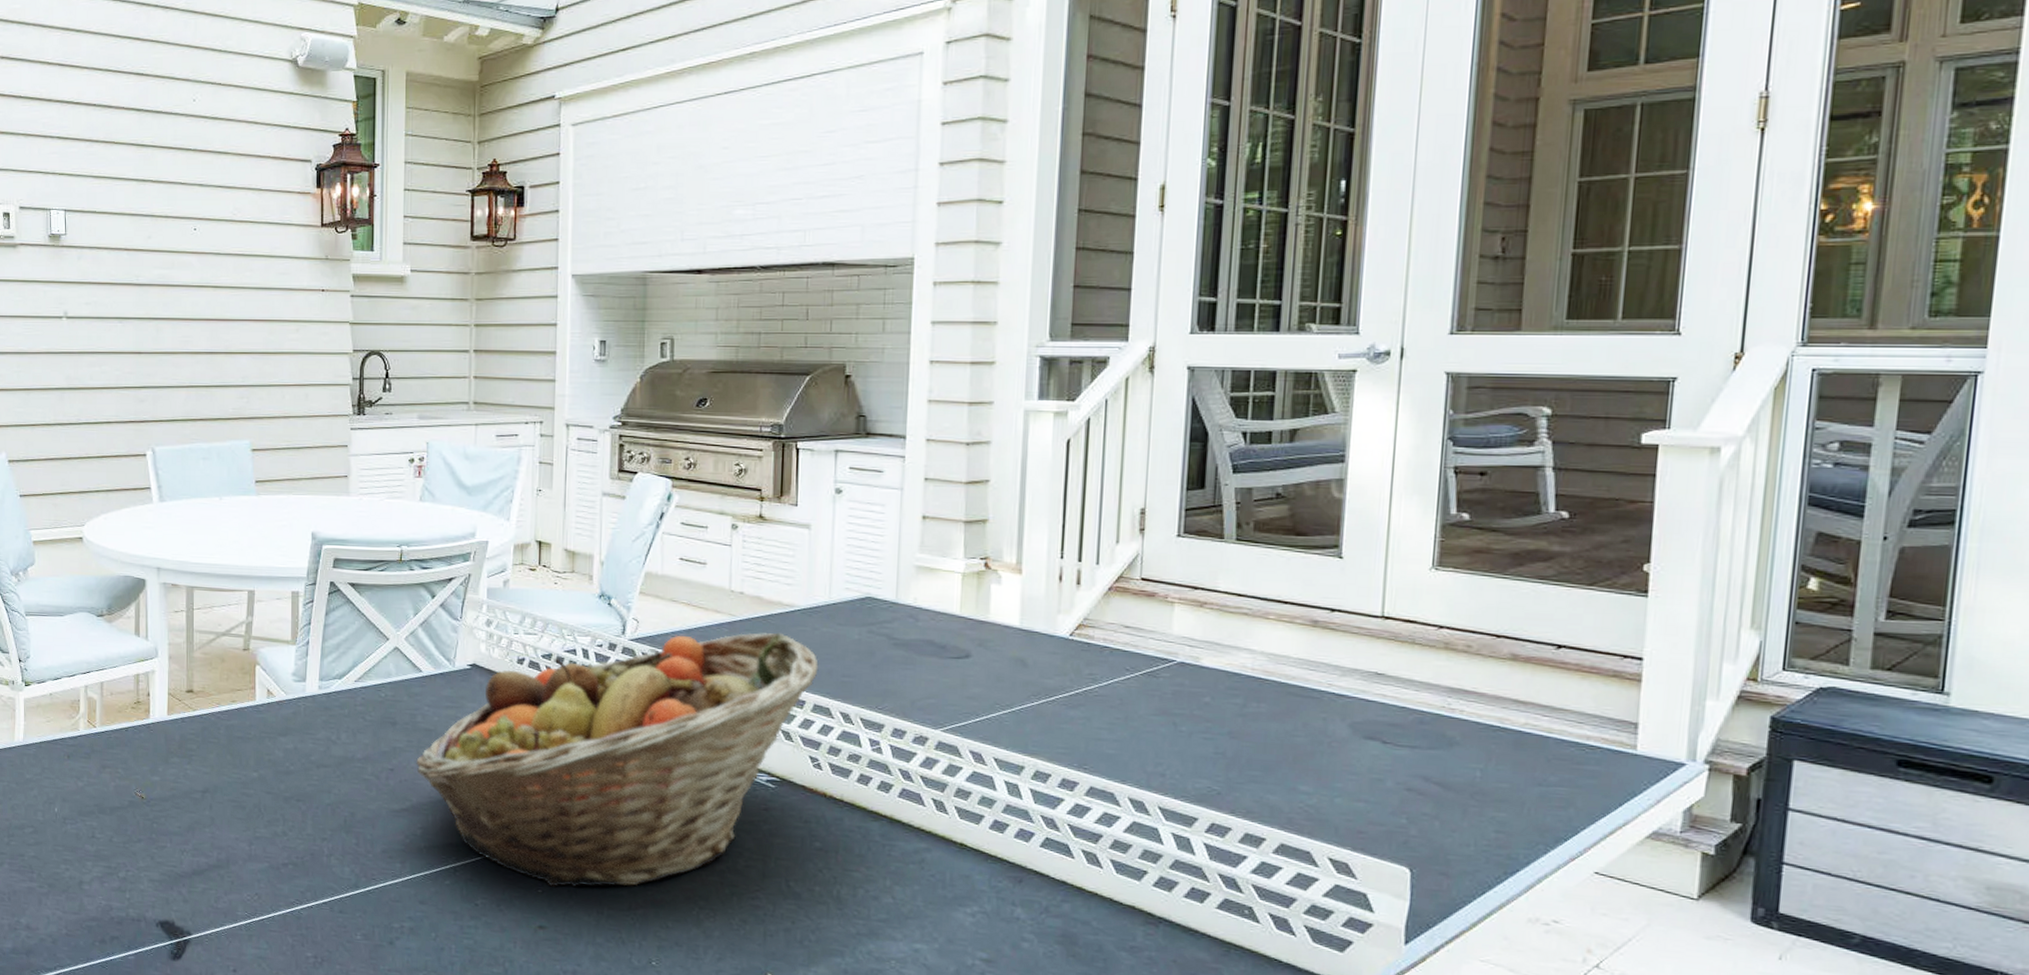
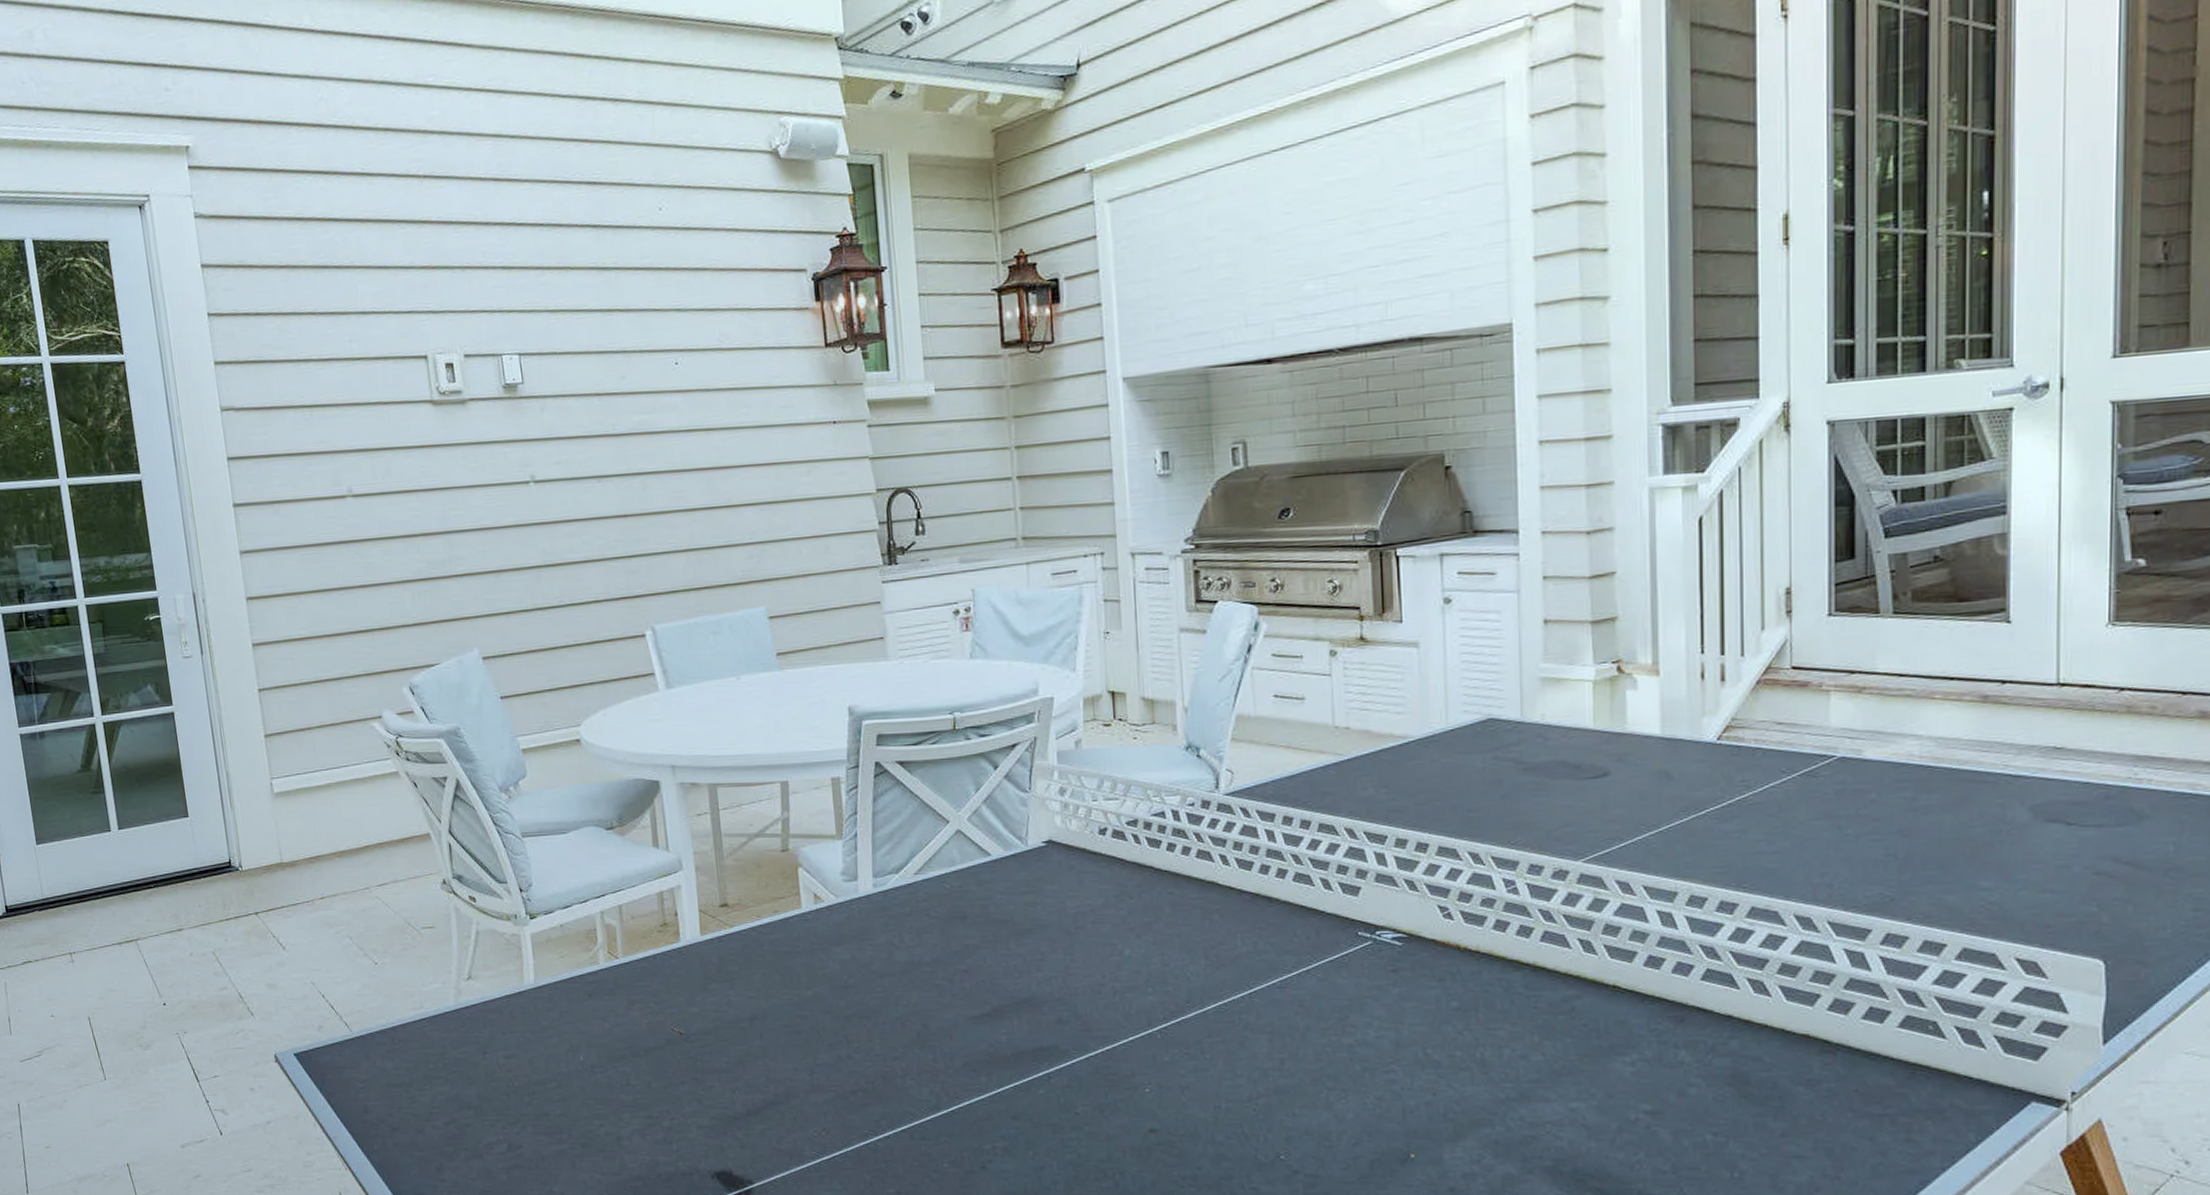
fruit basket: present [416,632,819,887] -> none [993,769,1441,1084]

